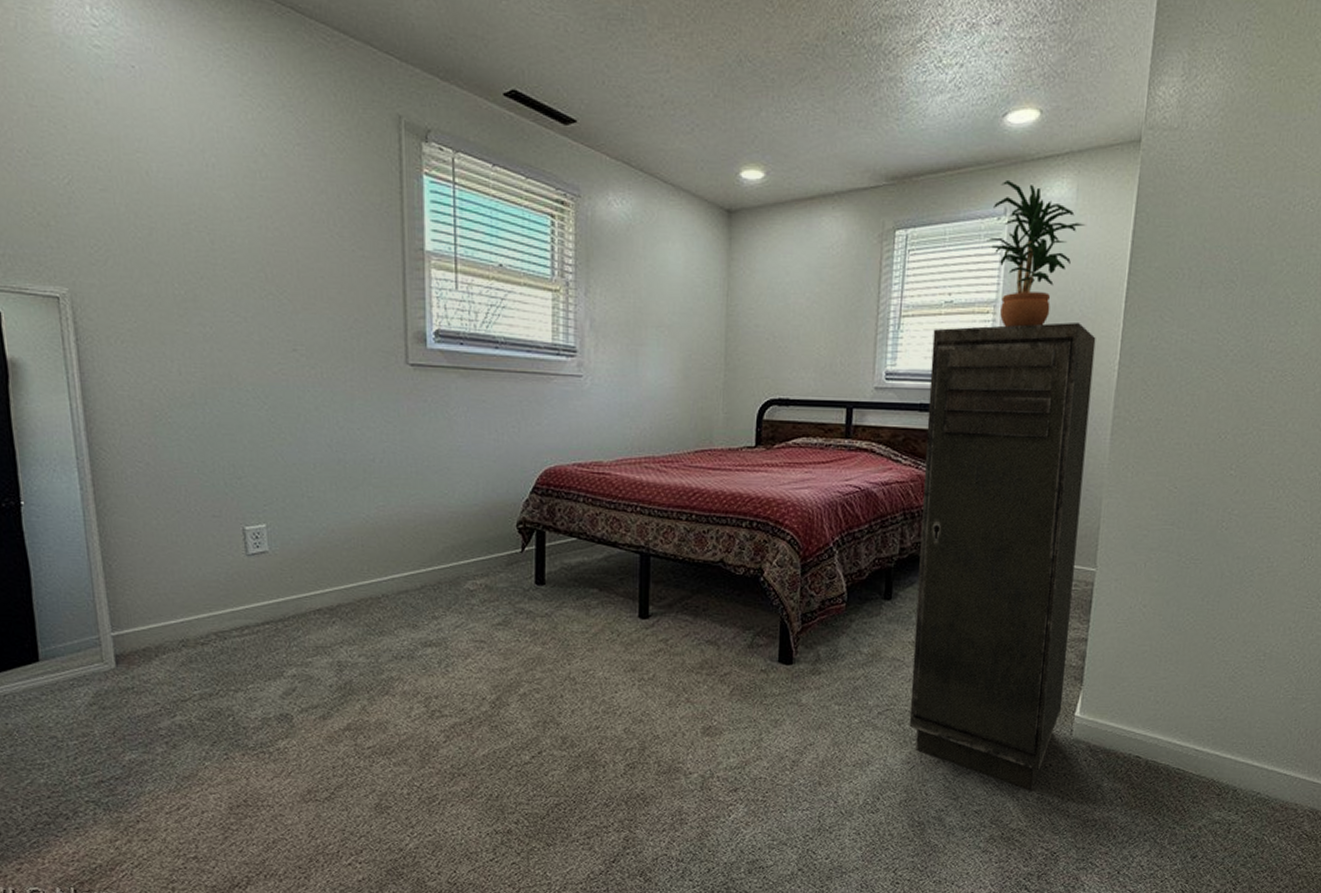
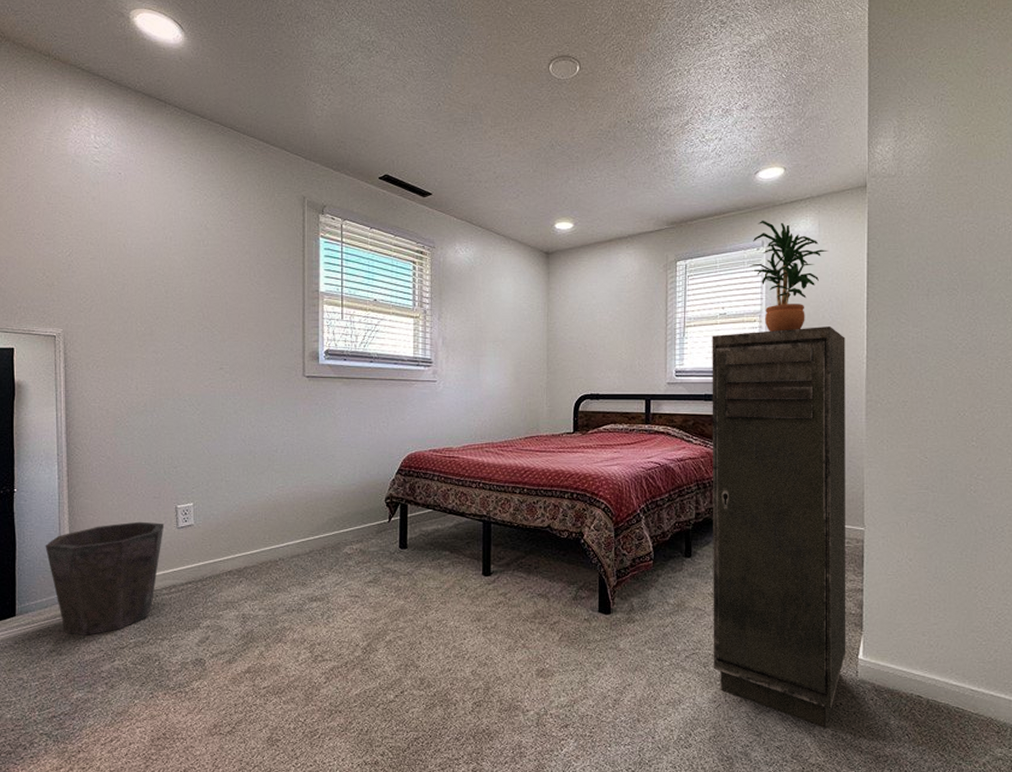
waste bin: none [70,546,230,686] -> present [45,521,165,636]

